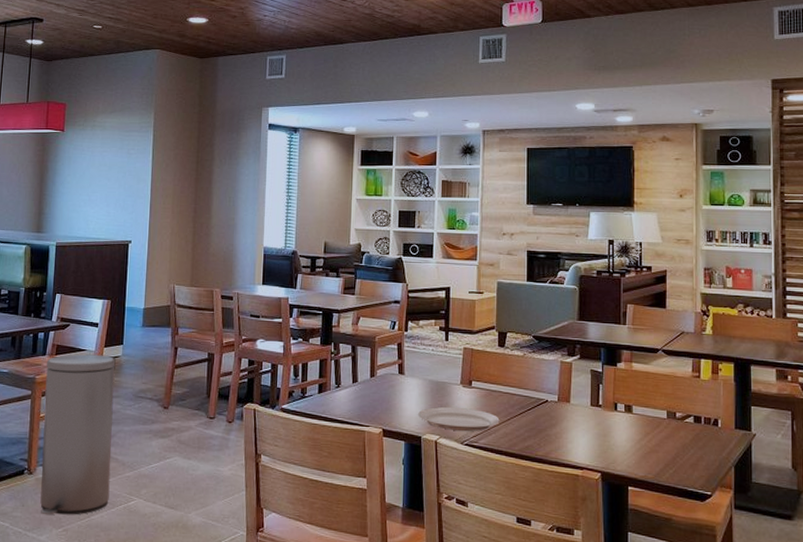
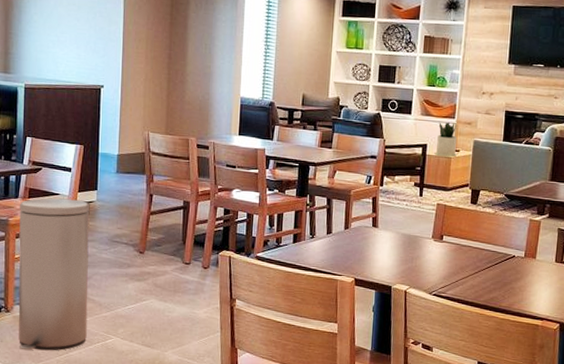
plate: present [418,406,500,431] -> none [389,259,468,283]
planter: none [458,263,482,300] -> present [434,121,458,158]

